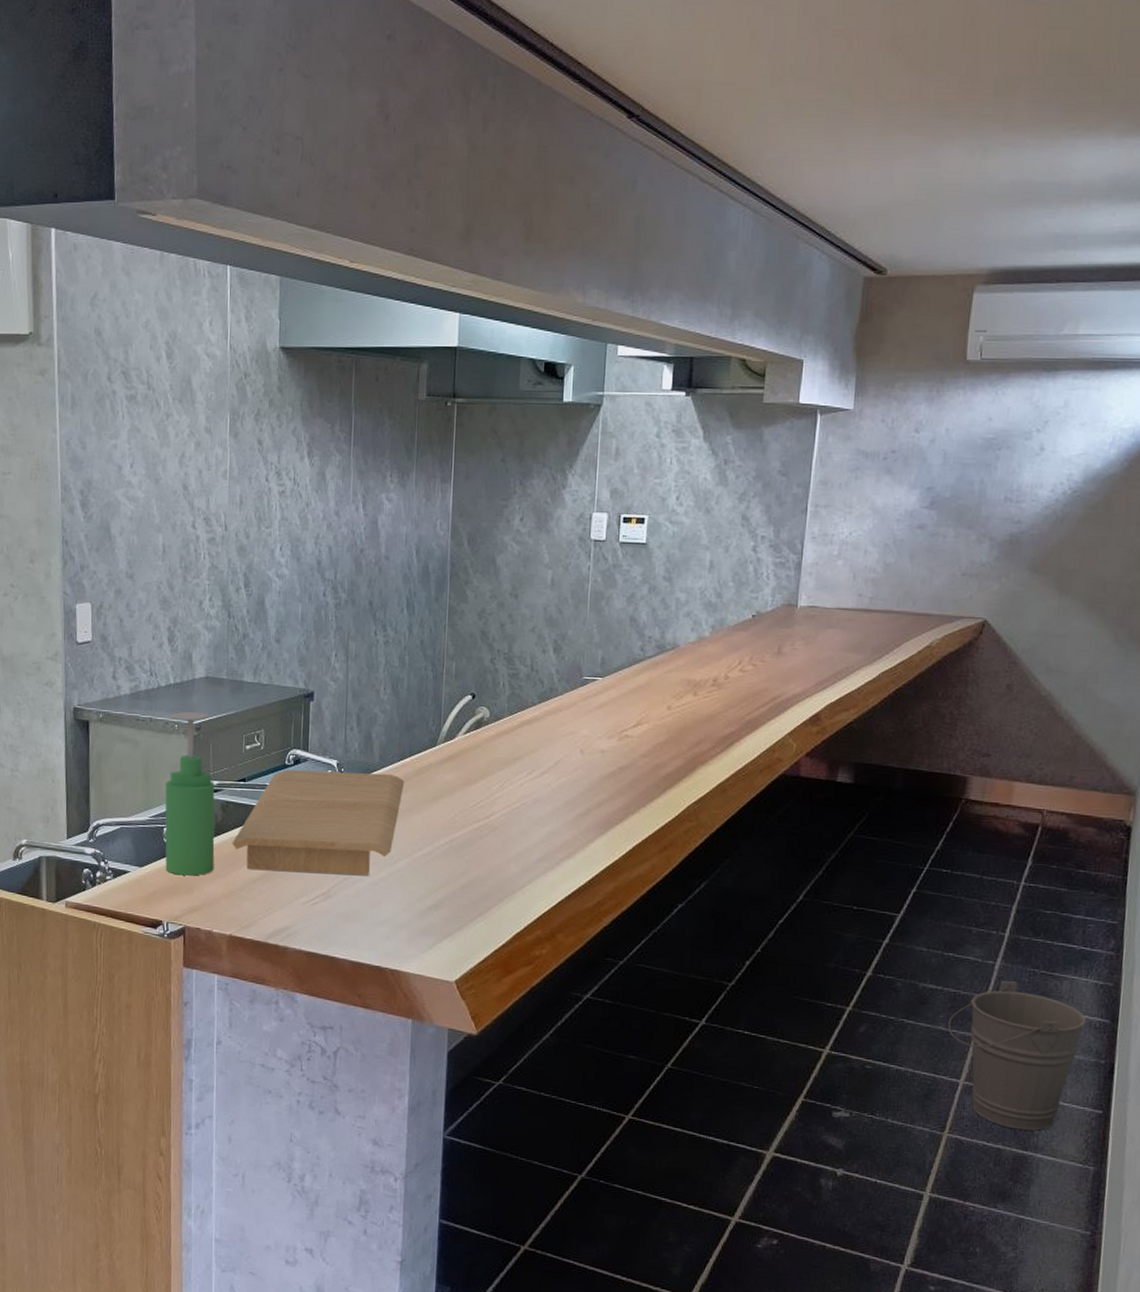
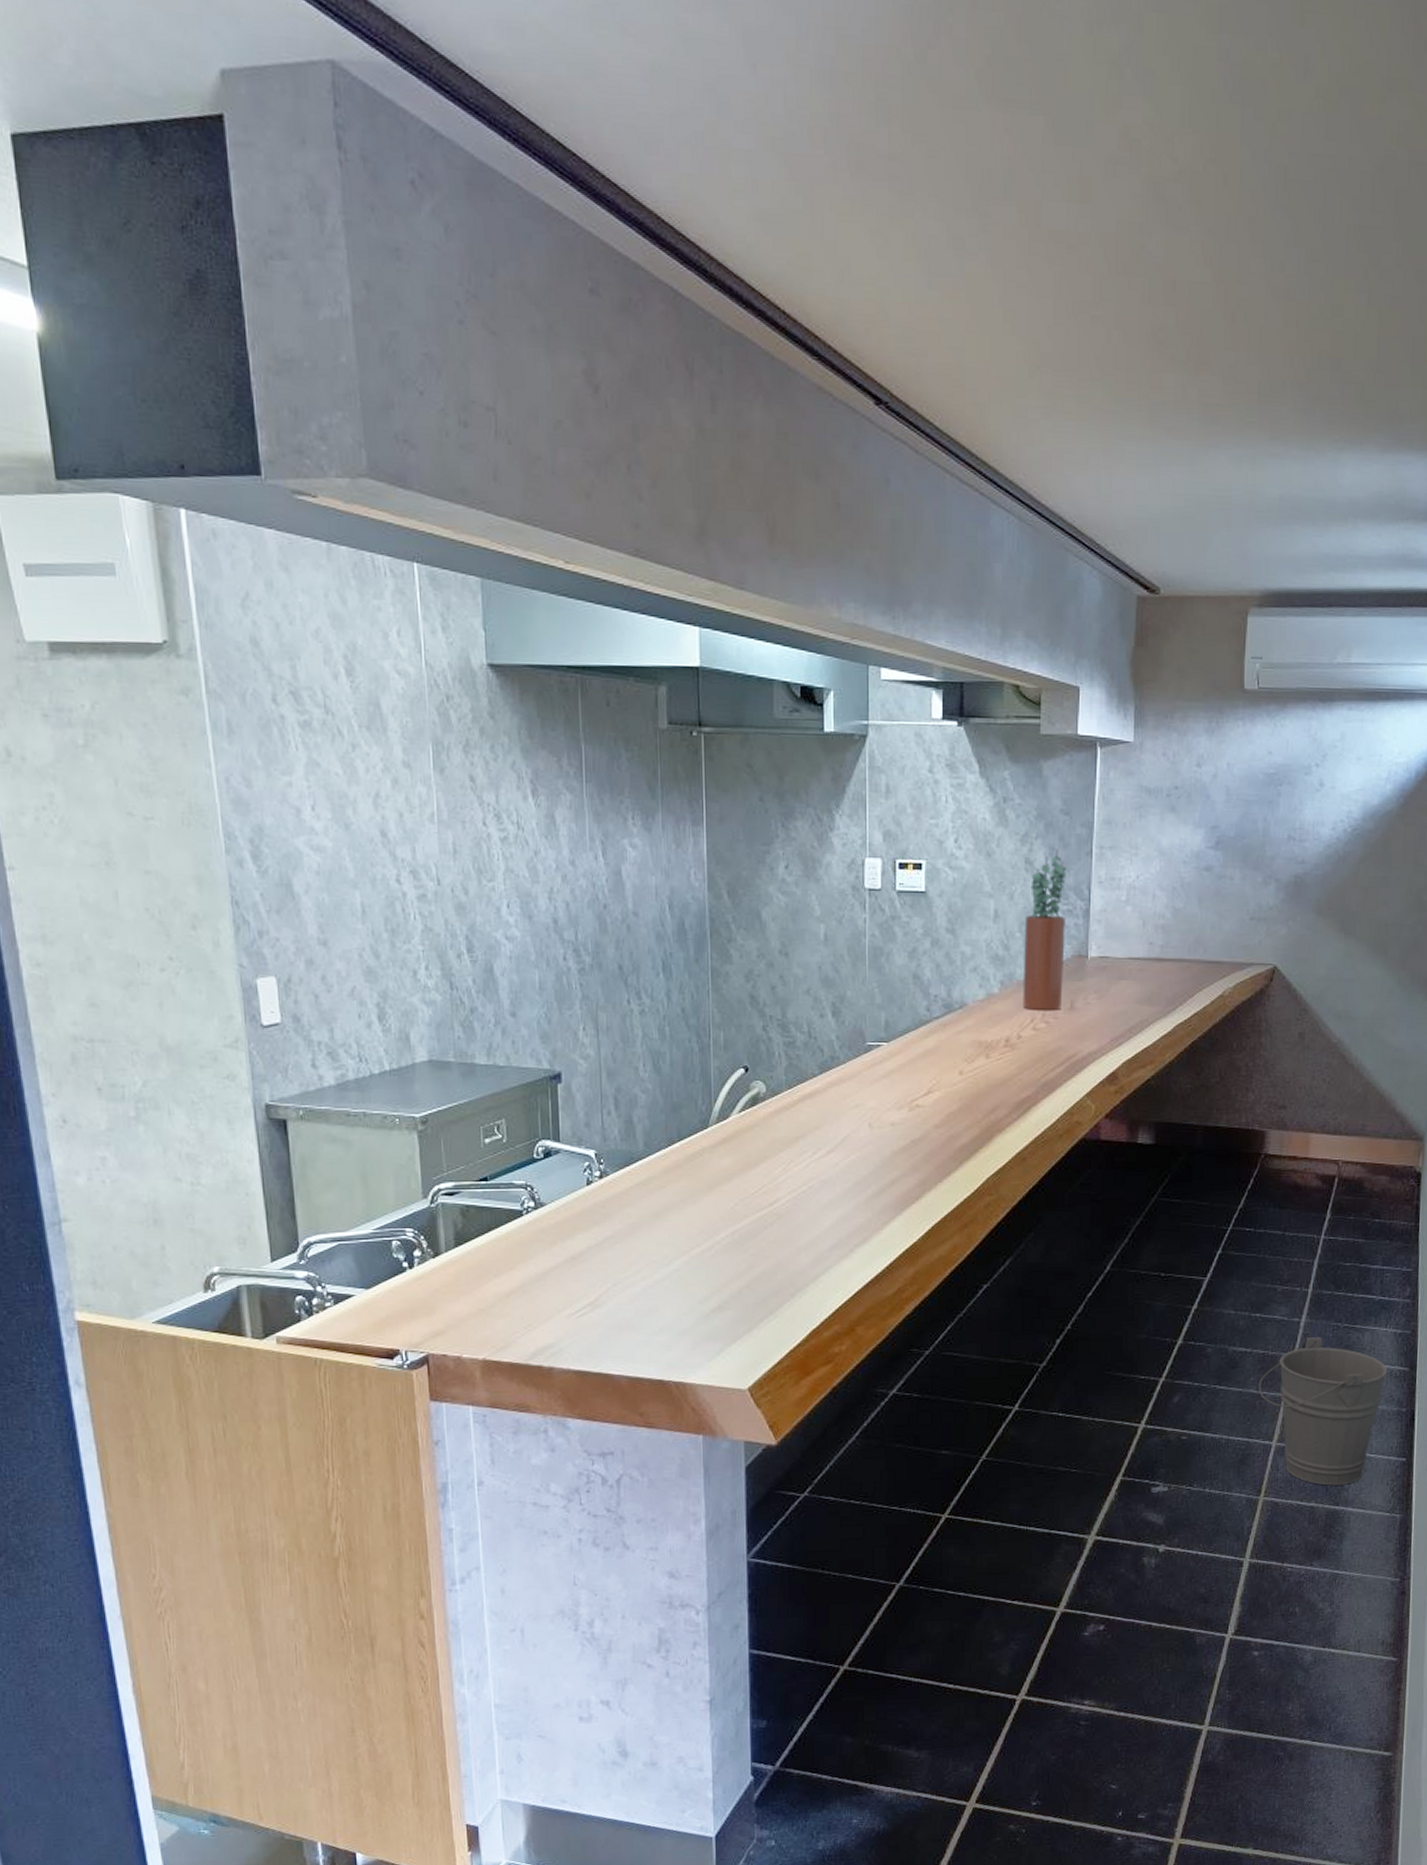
soap dispenser: present [165,711,215,876] -> none [389,1102,458,1295]
cutting board: present [232,770,405,875] -> none [477,1162,676,1281]
vase: none [731,506,781,655] -> present [1022,849,1066,1012]

